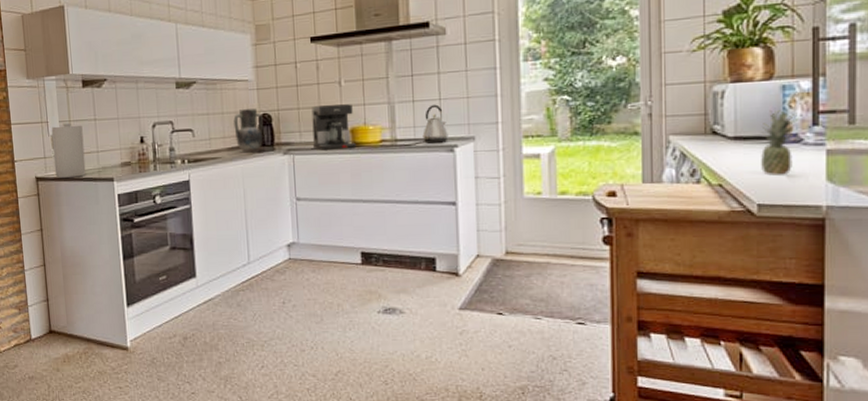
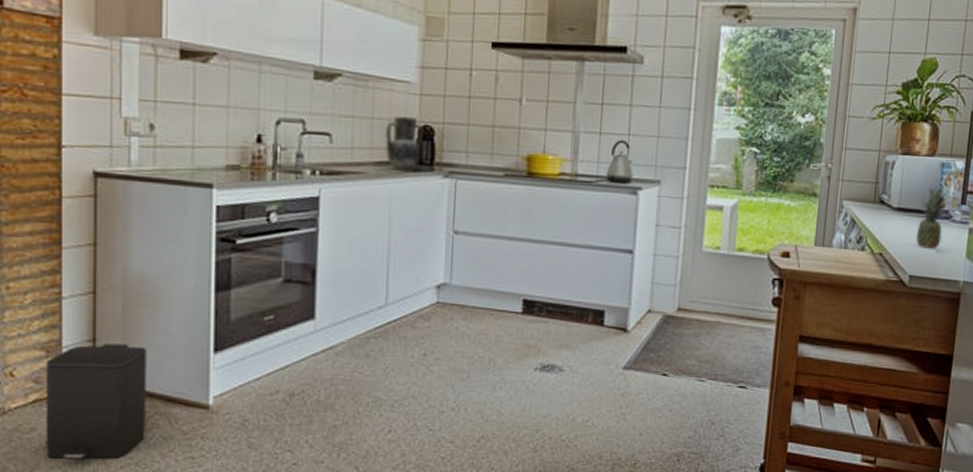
pedal bin: none [19,302,87,387] -> present [45,344,147,458]
paper towel holder: present [51,123,86,178] -> none [125,103,174,178]
coffee maker: present [311,104,356,152] -> none [480,124,532,180]

